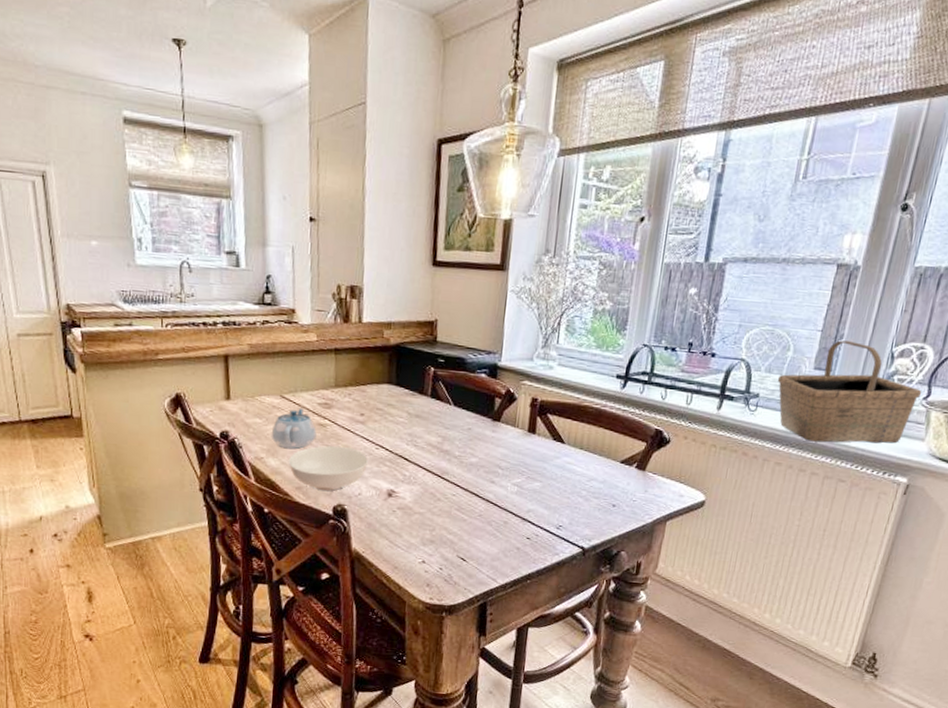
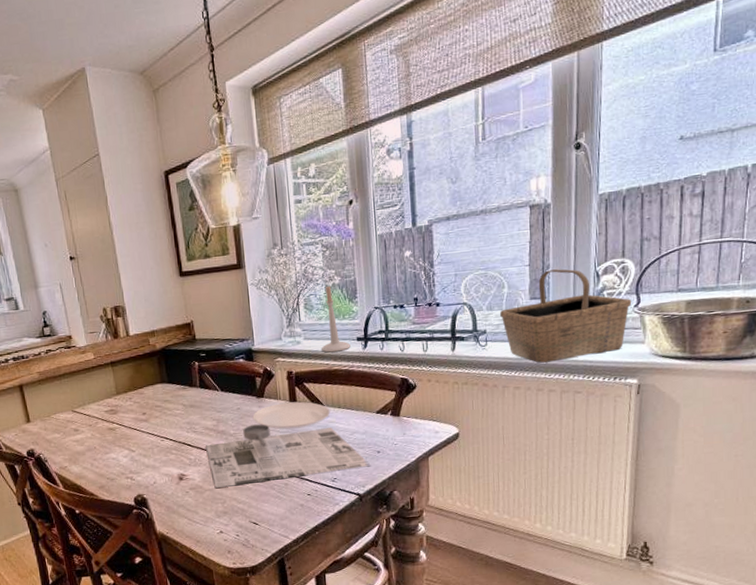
teapot: present [271,408,317,449] -> none [69,418,109,456]
bowl: present [288,446,369,492] -> none [88,444,158,486]
newspaper: none [424,449,603,520] -> present [206,424,371,488]
plate: none [483,431,571,464] -> present [252,401,330,430]
candlestick: none [575,309,608,387] -> present [322,285,351,353]

